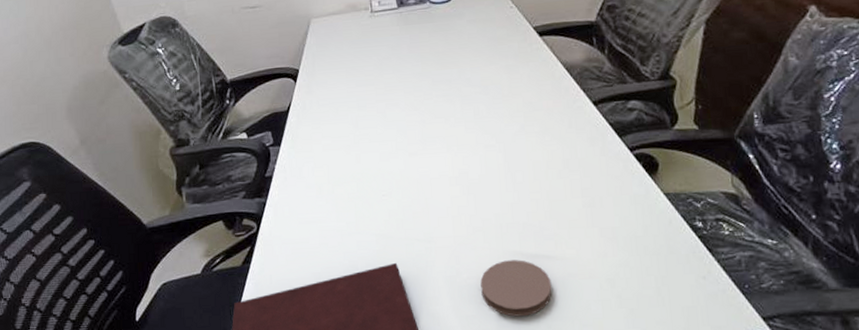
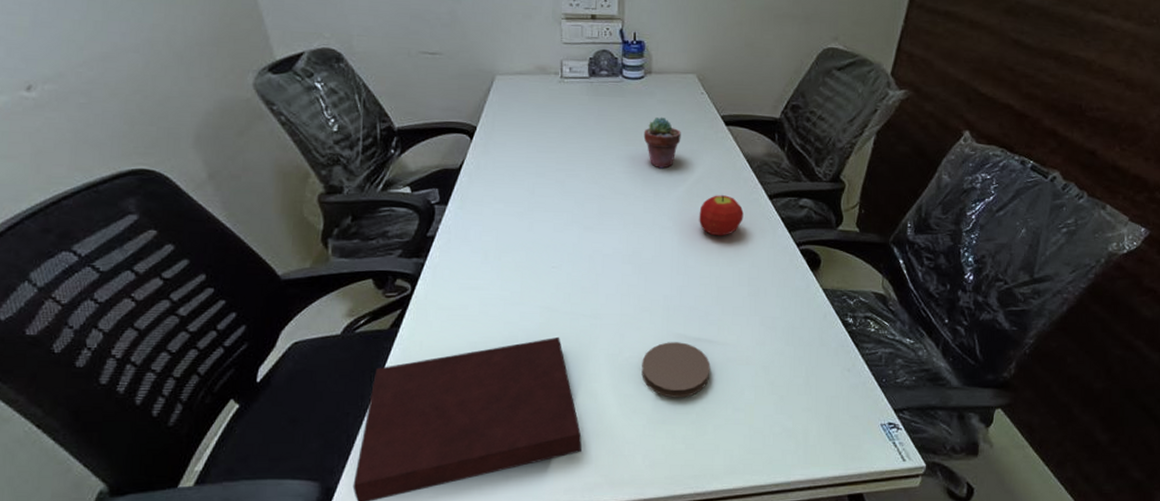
potted succulent: none [457,36,495,88] -> present [643,117,681,169]
fruit: none [522,107,569,149] -> present [699,195,744,236]

